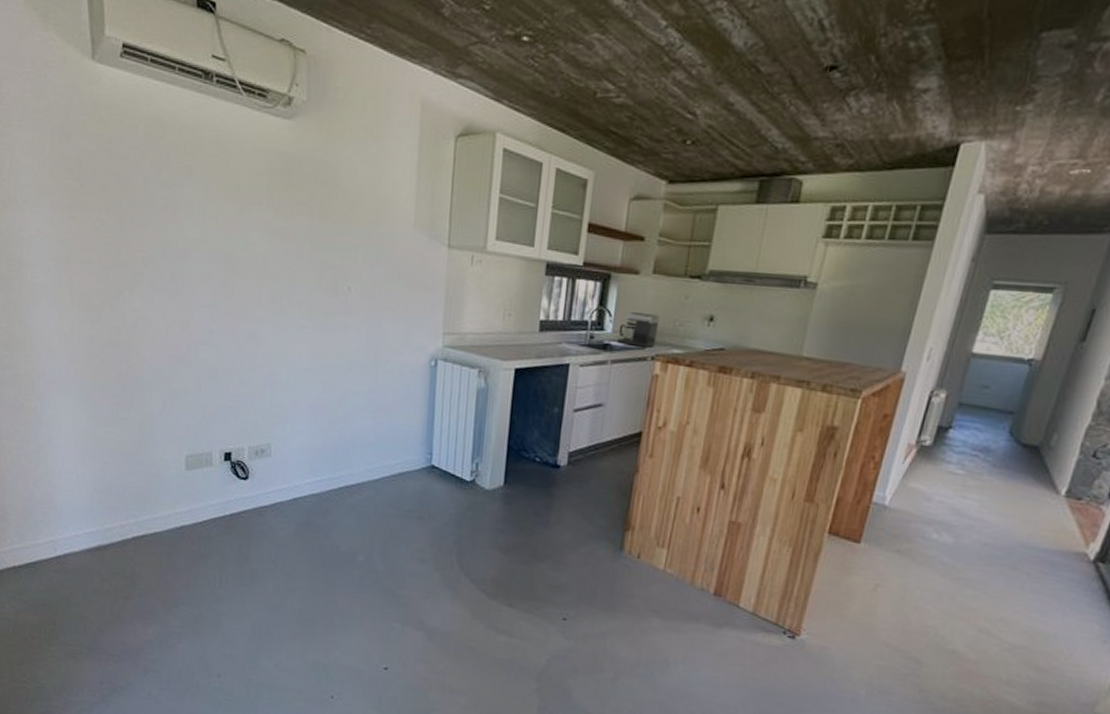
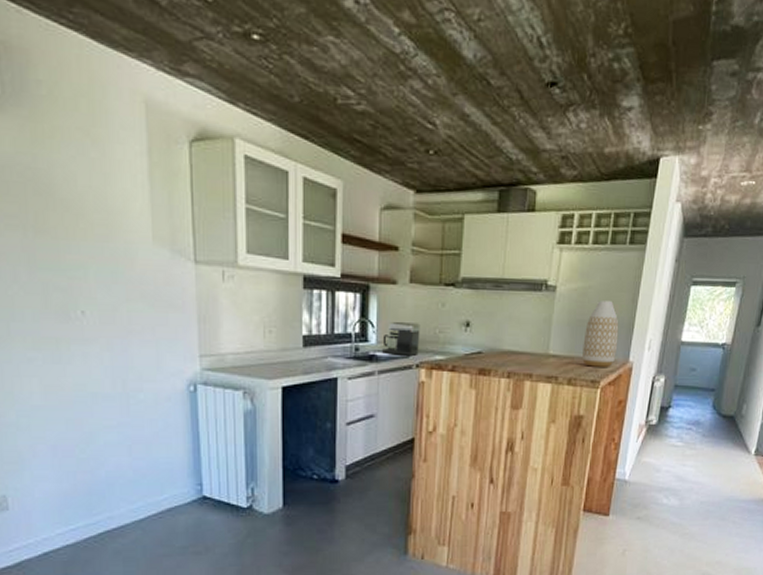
vase: none [842,301,892,377] -> present [582,301,619,368]

